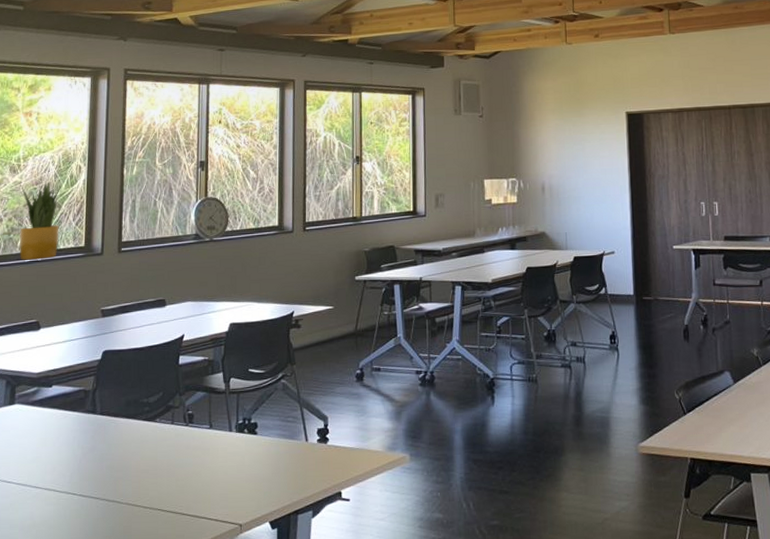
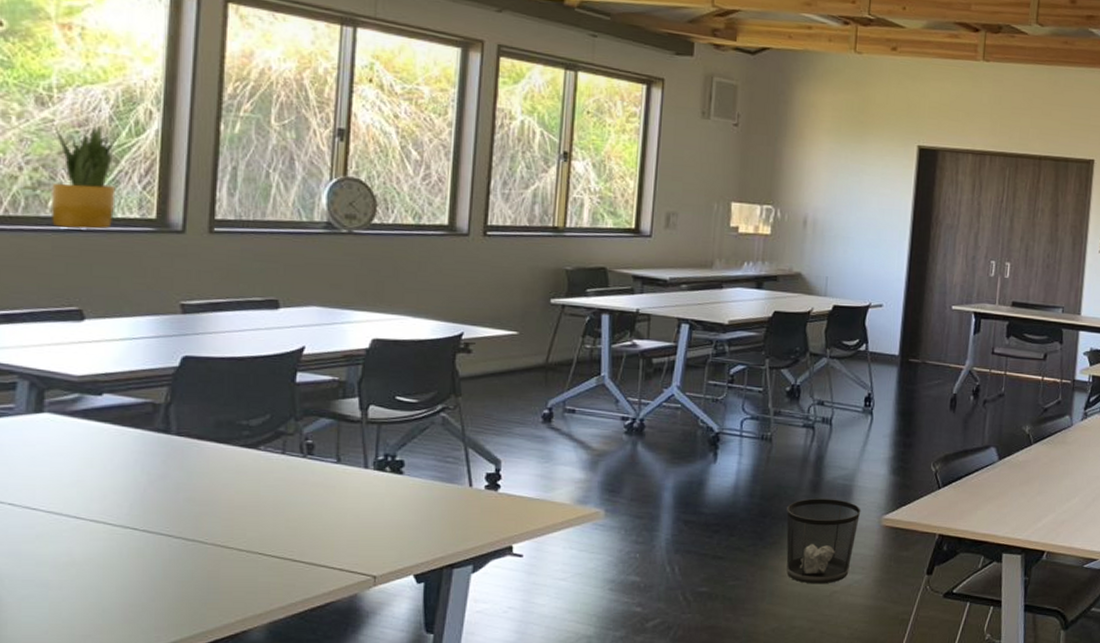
waste bin: none [556,431,620,513] -> present [786,498,861,584]

